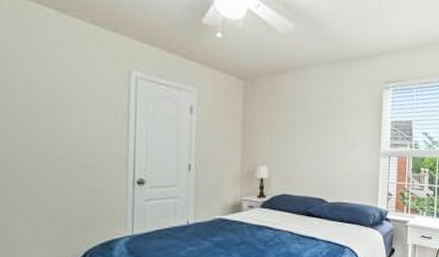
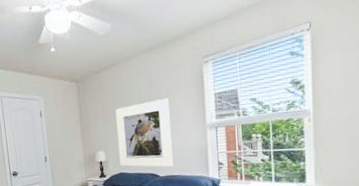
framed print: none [284,117,347,193] -> present [115,97,174,167]

